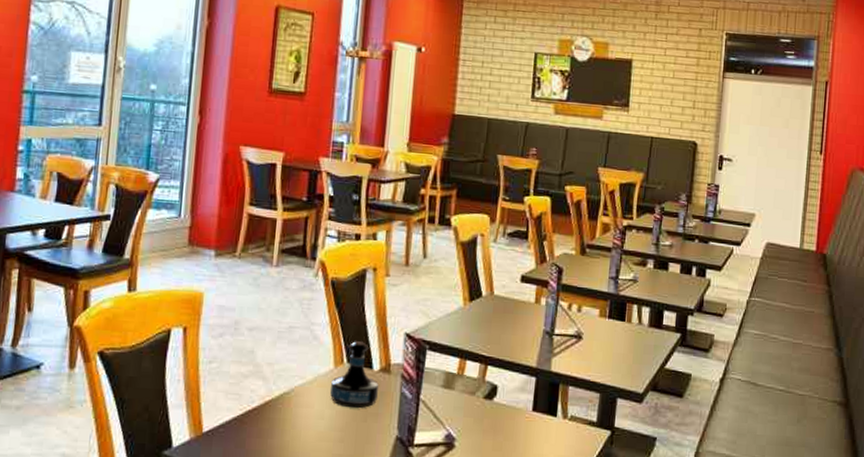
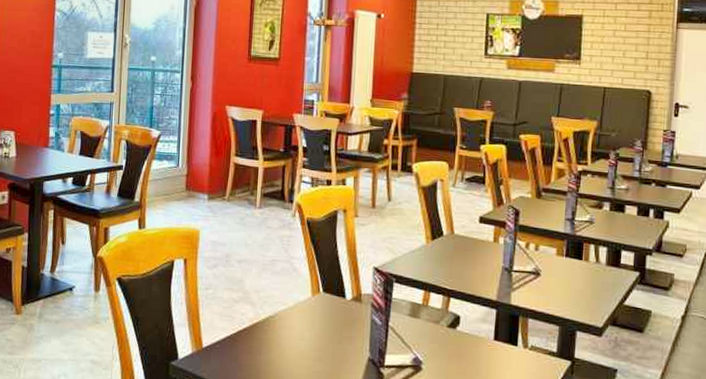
tequila bottle: present [330,341,380,409] -> none [309,273,352,332]

